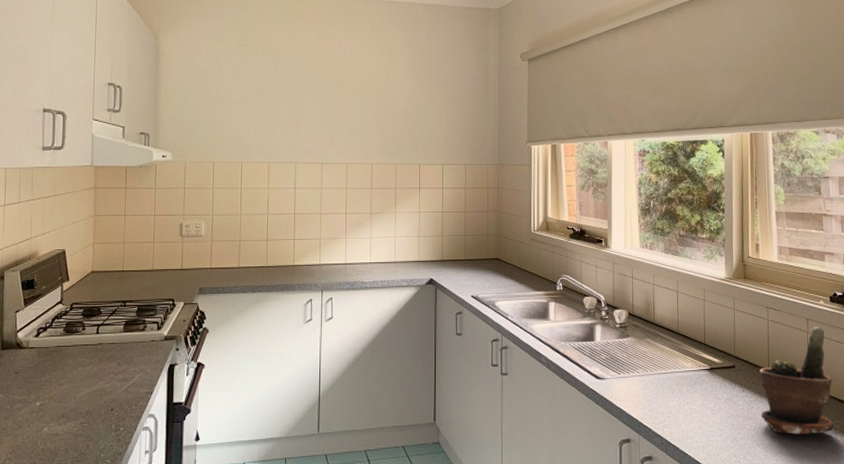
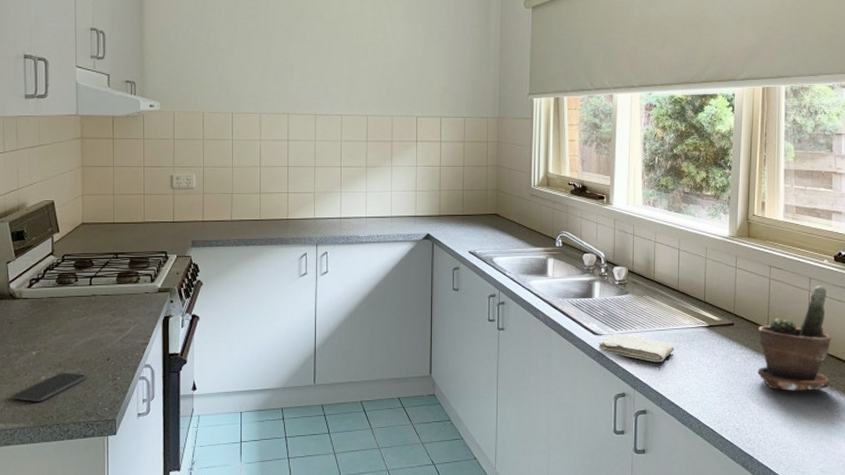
smartphone: none [15,423,89,454] -> present [13,372,86,402]
washcloth: none [602,377,677,407] -> present [599,333,674,363]

